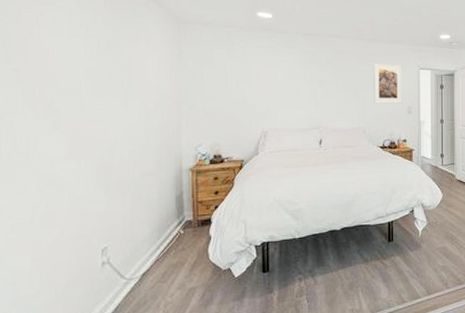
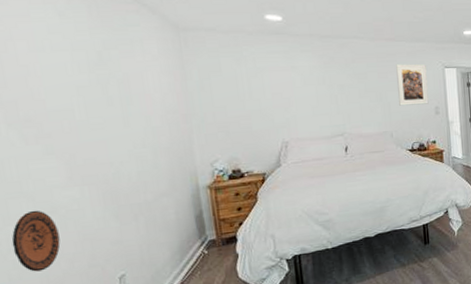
decorative plate: none [13,180,55,238] -> present [11,210,61,272]

